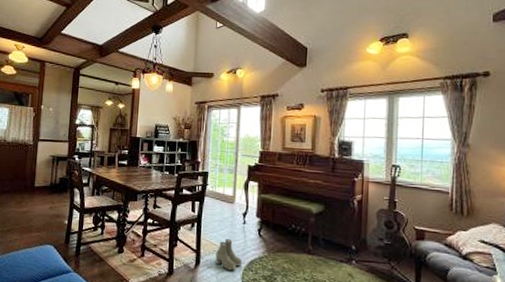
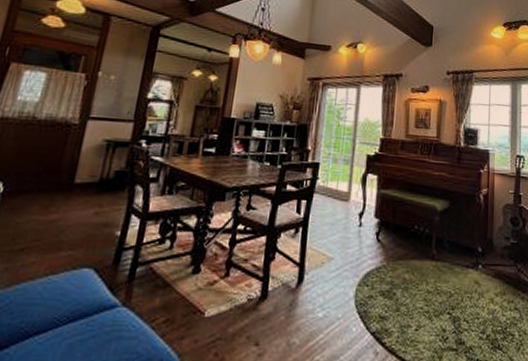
boots: present [215,239,243,271] -> none [323,246,357,288]

